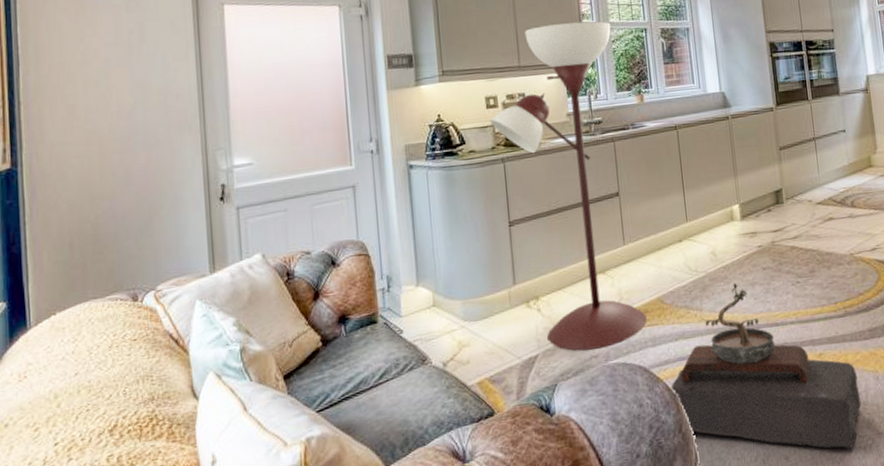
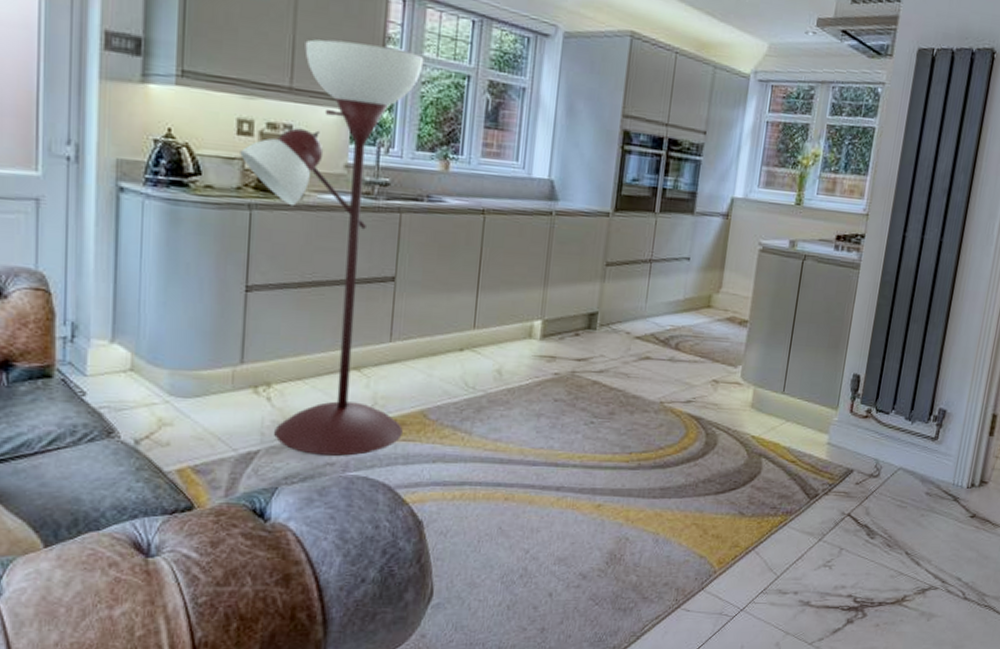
brick: present [670,359,862,449] -> none [415,495,635,608]
bonsai tree: present [681,283,810,384] -> none [431,410,586,534]

